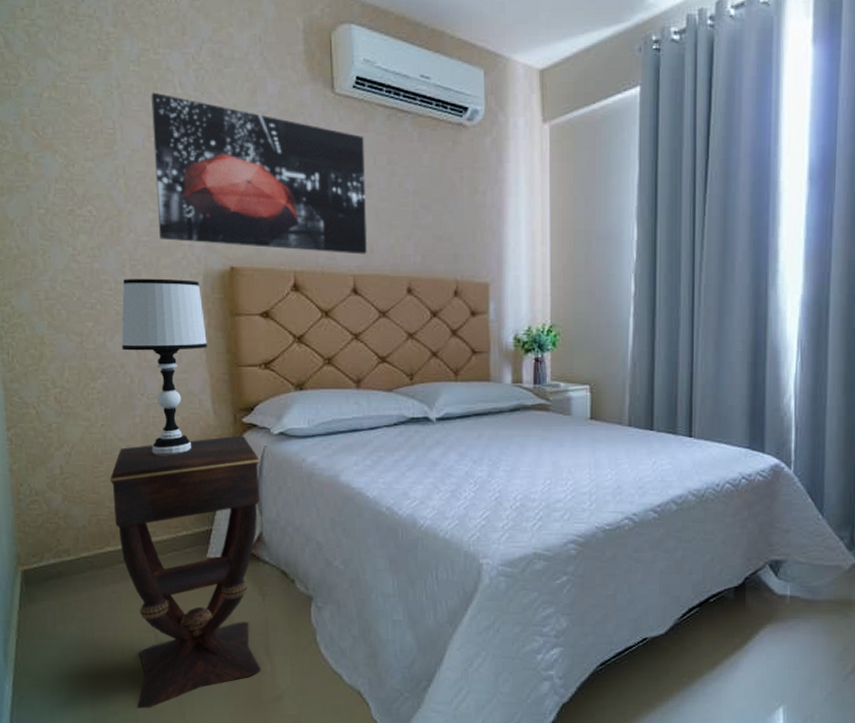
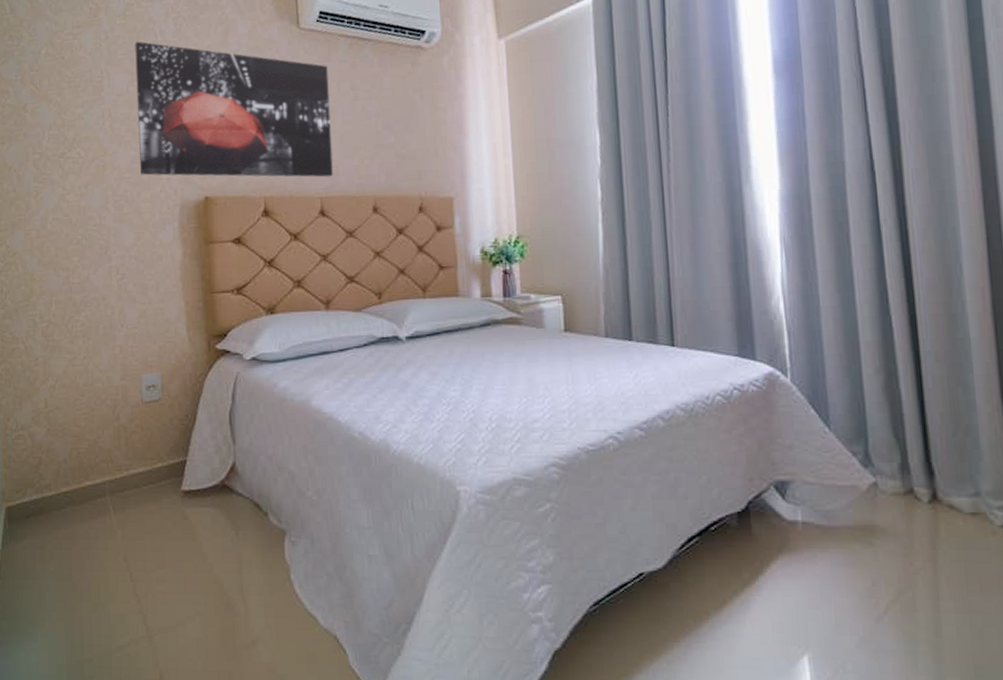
side table: present [109,435,261,709] -> none [90,362,234,656]
table lamp: present [121,278,207,455] -> none [104,211,183,385]

